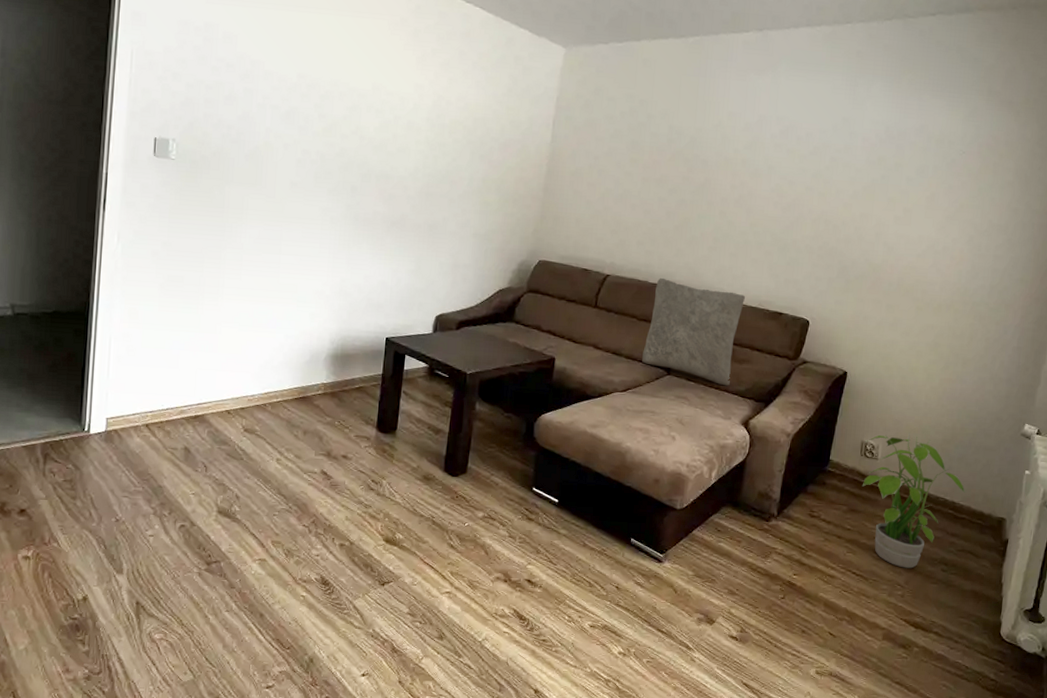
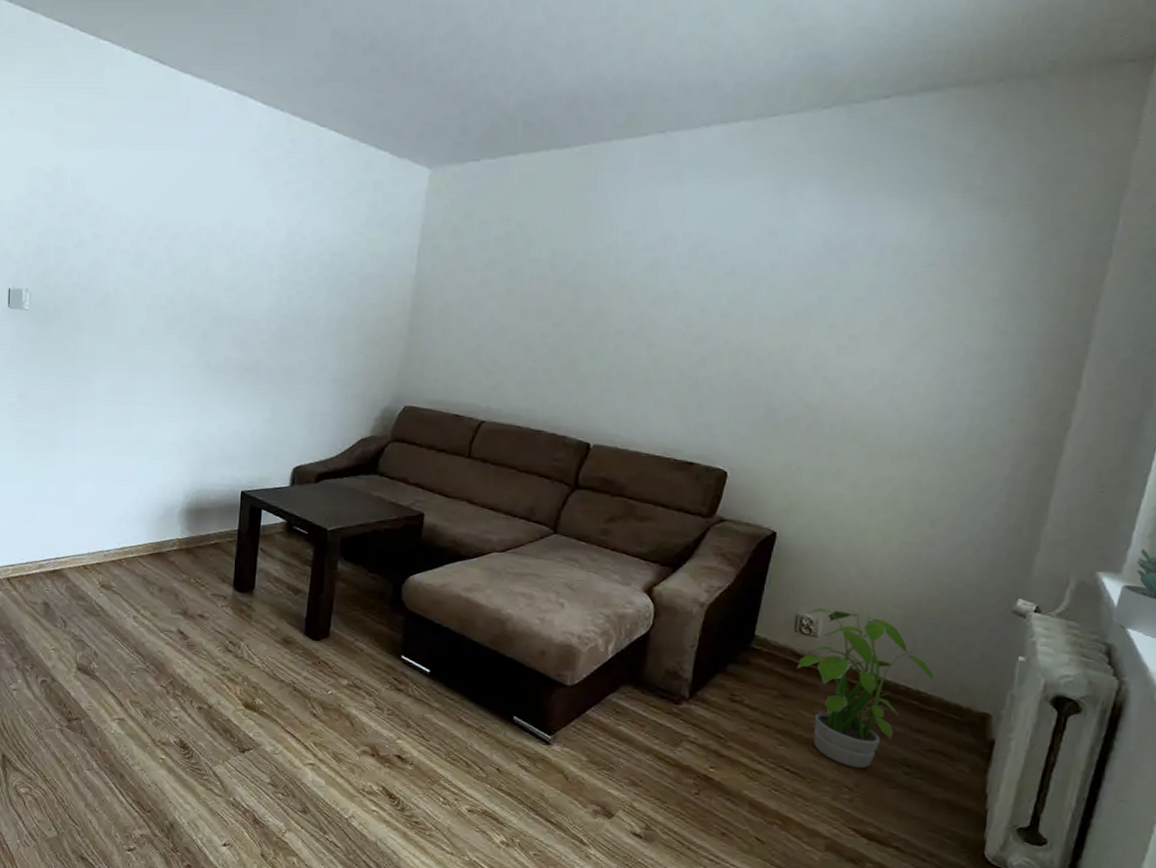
pillow: present [641,277,746,386] -> none [523,423,648,547]

